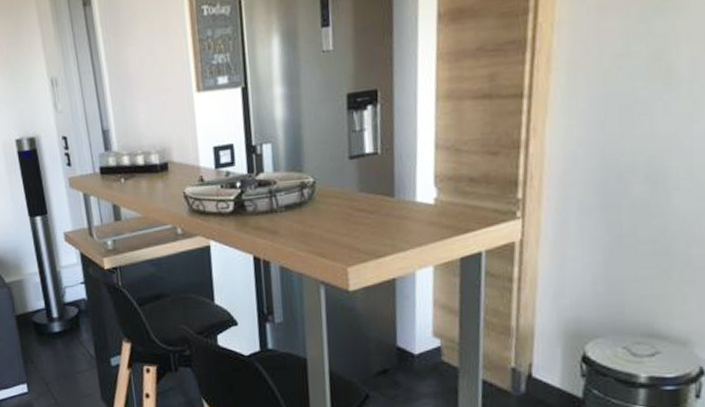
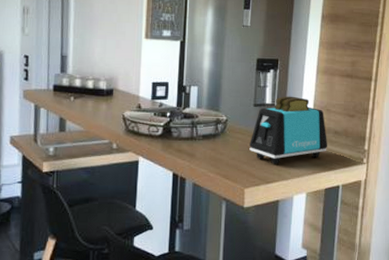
toaster: none [348,137,461,233] -> present [249,96,328,164]

